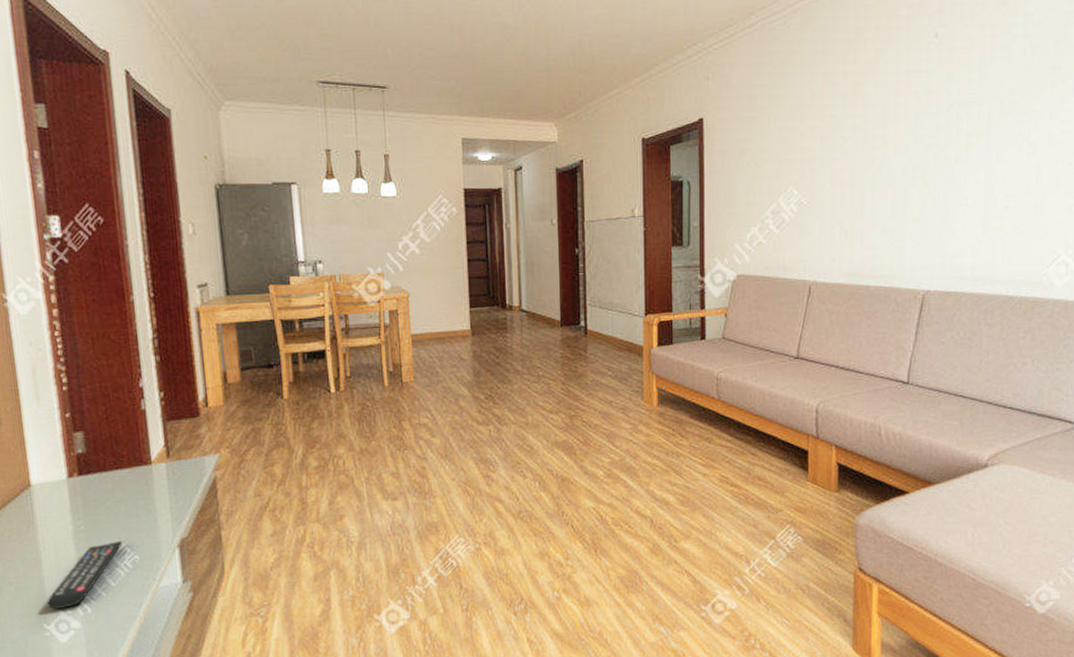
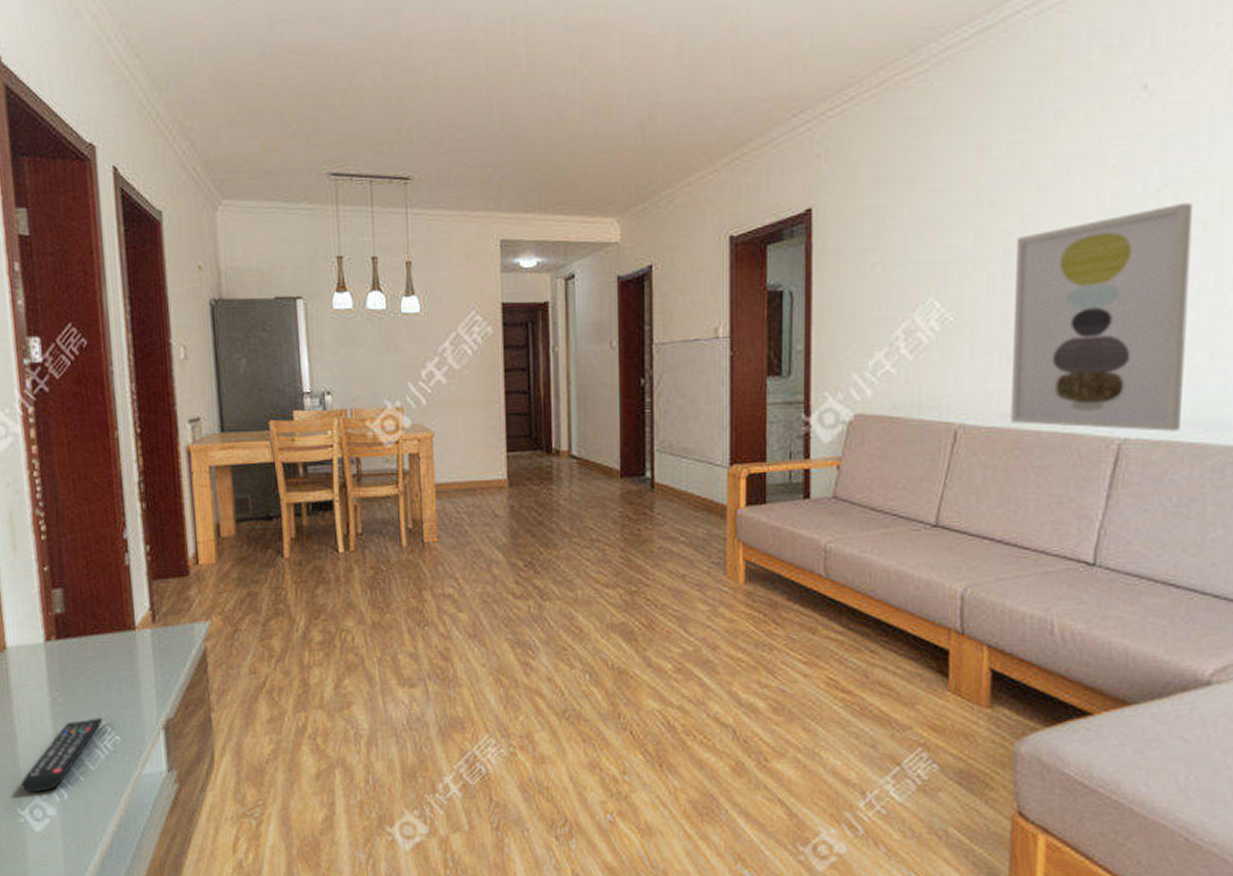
wall art: none [849,119,970,285] -> present [1011,202,1194,431]

